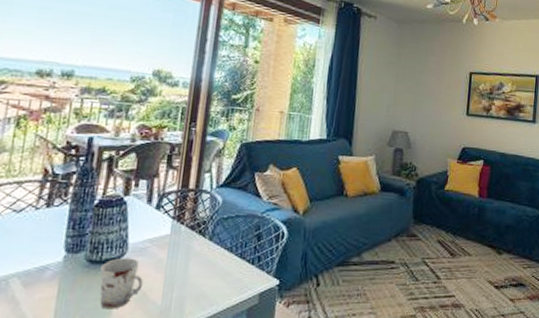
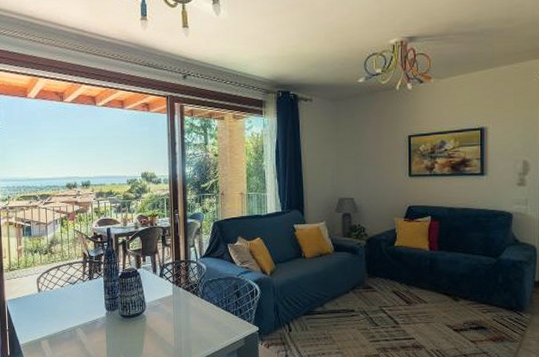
cup: present [100,258,143,309] -> none [130,313,160,349]

